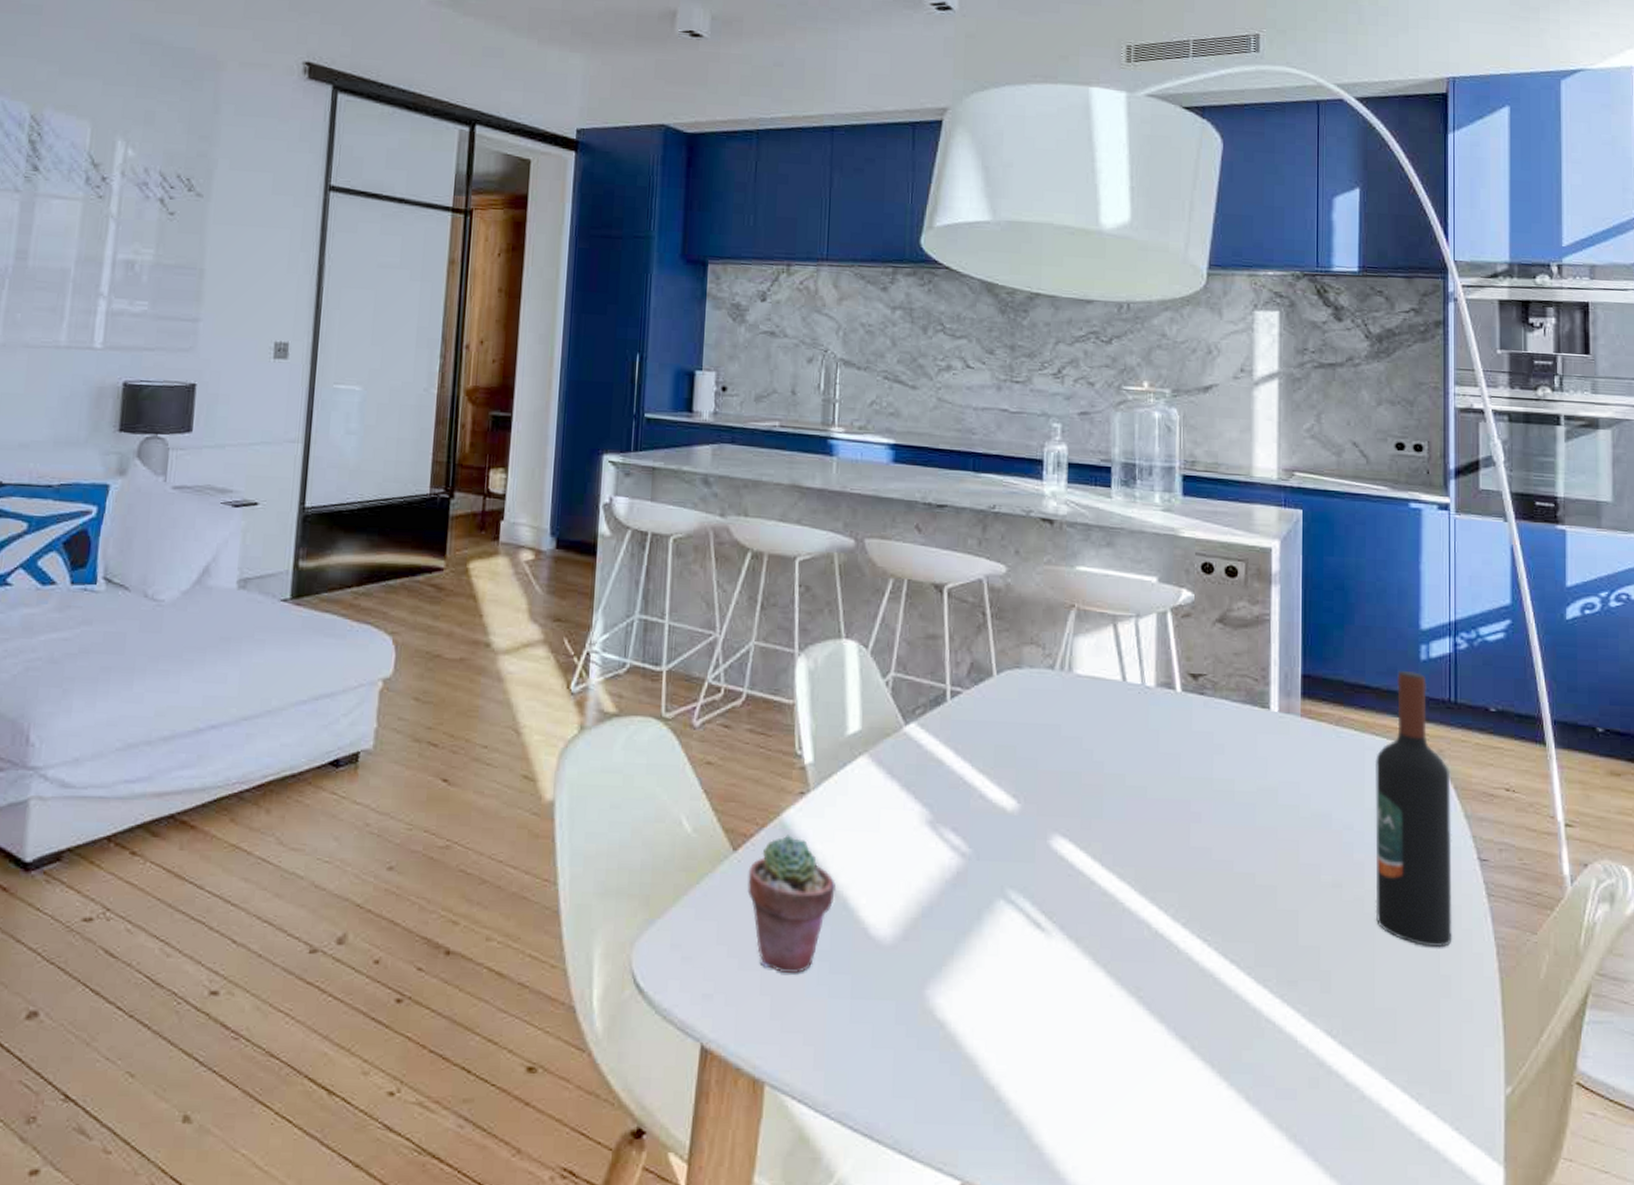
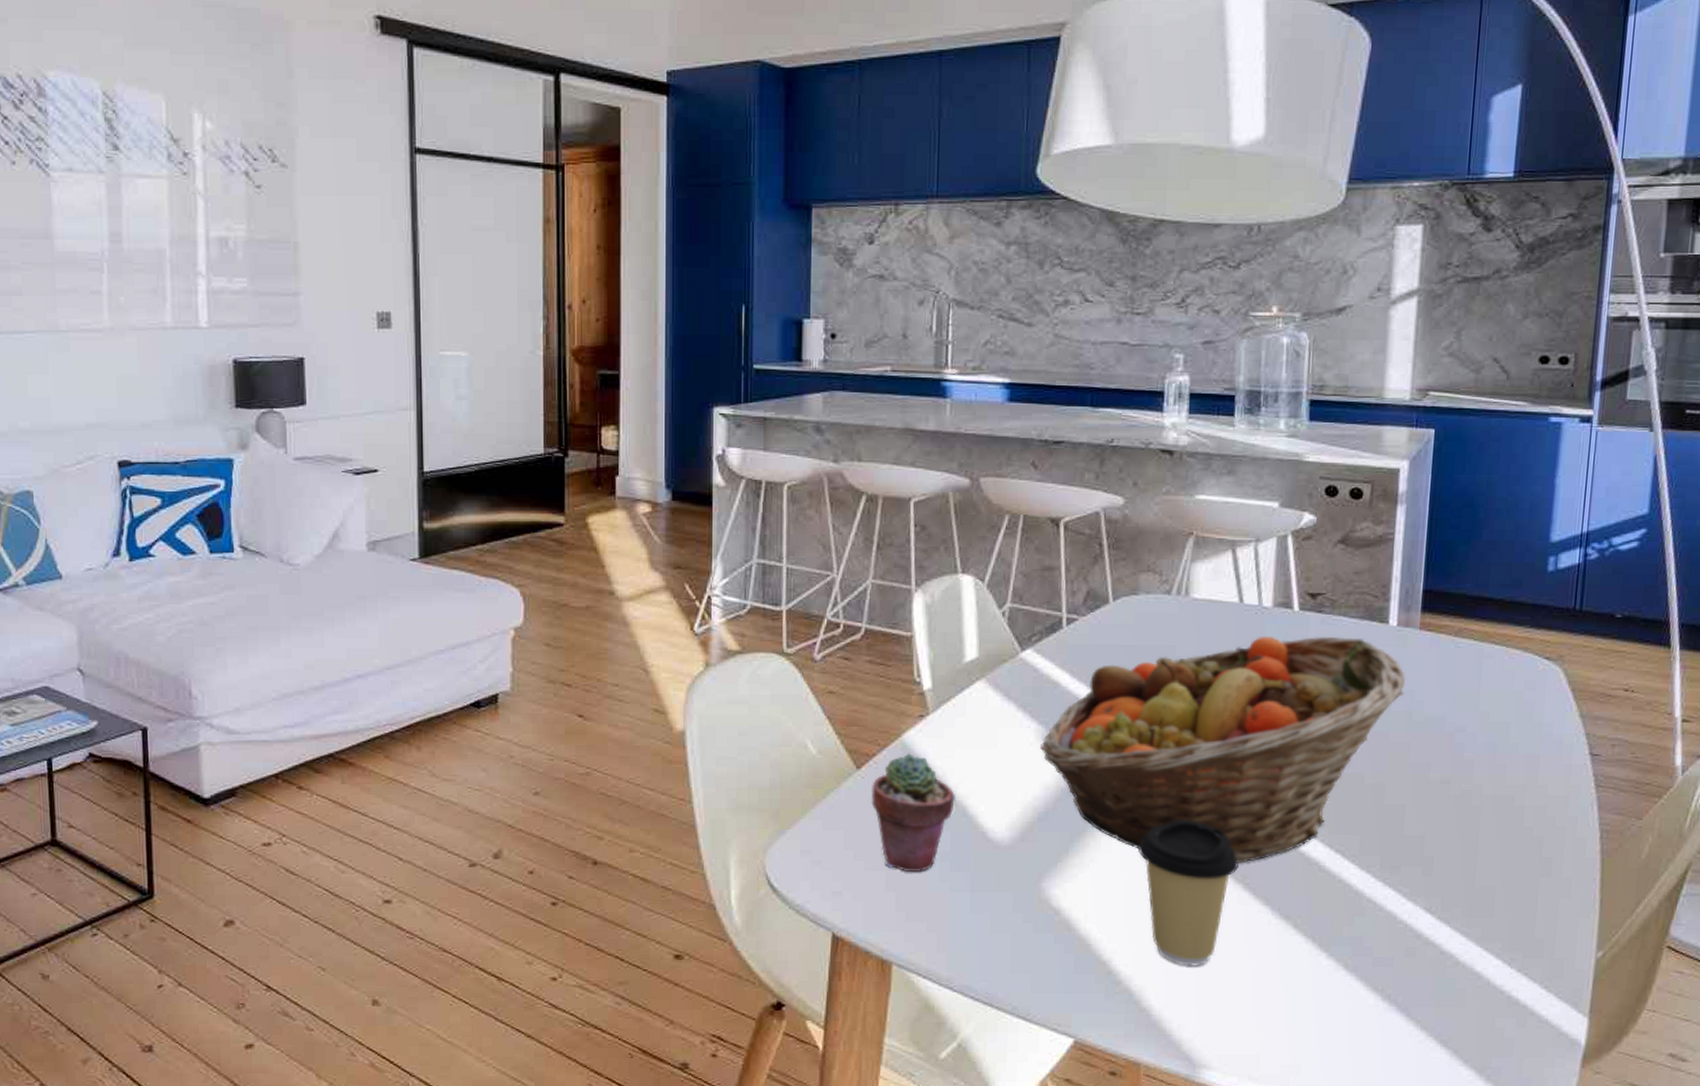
fruit basket: none [923,718,1291,973] -> present [1039,636,1406,863]
coffee cup: none [1027,919,1131,1095] -> present [1138,819,1239,966]
wine bottle: present [1374,671,1452,948] -> none [1482,583,1569,834]

